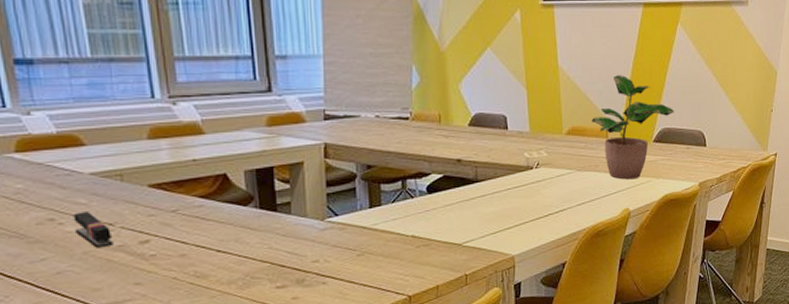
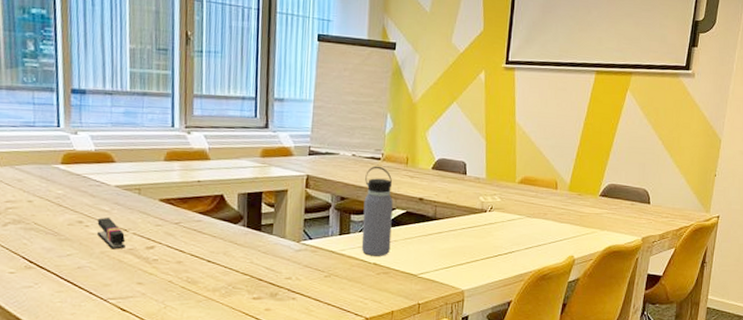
water bottle: none [393,126,429,228] -> present [361,166,393,256]
potted plant: present [592,75,674,180] -> none [543,133,620,229]

